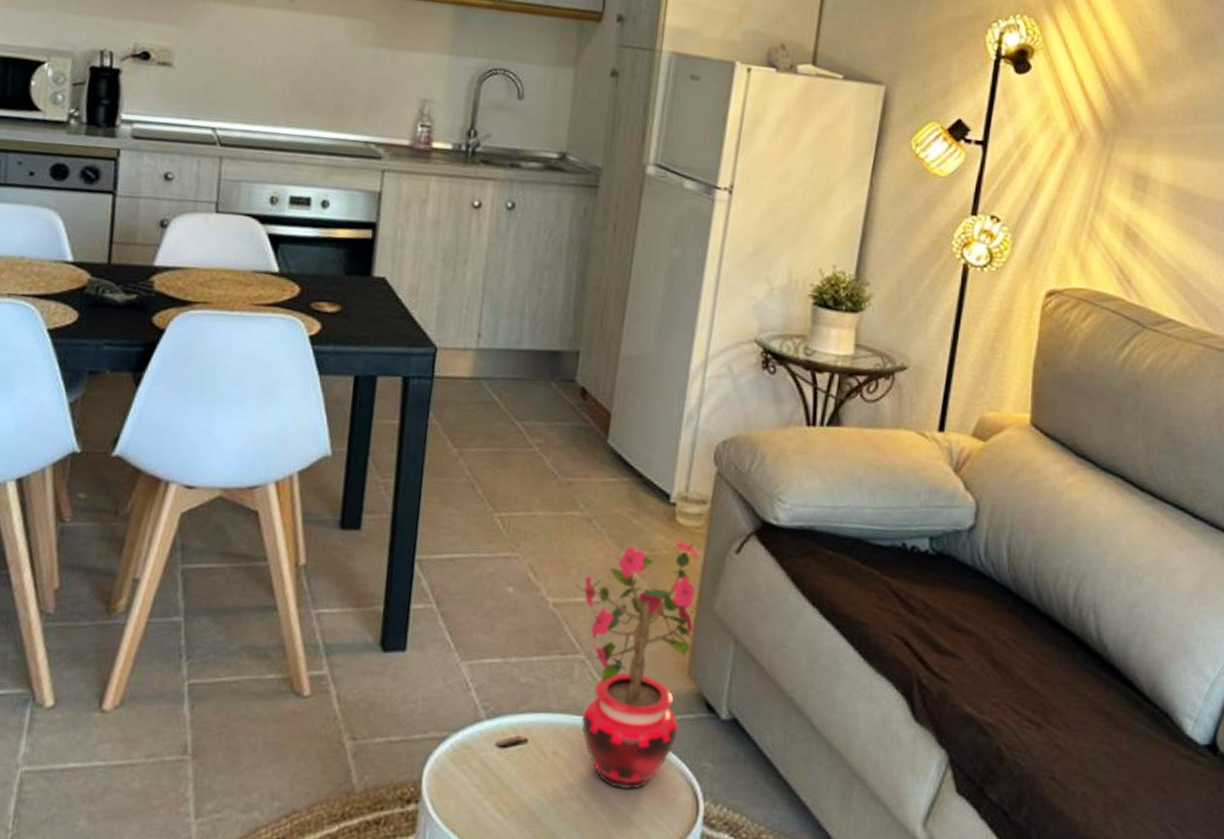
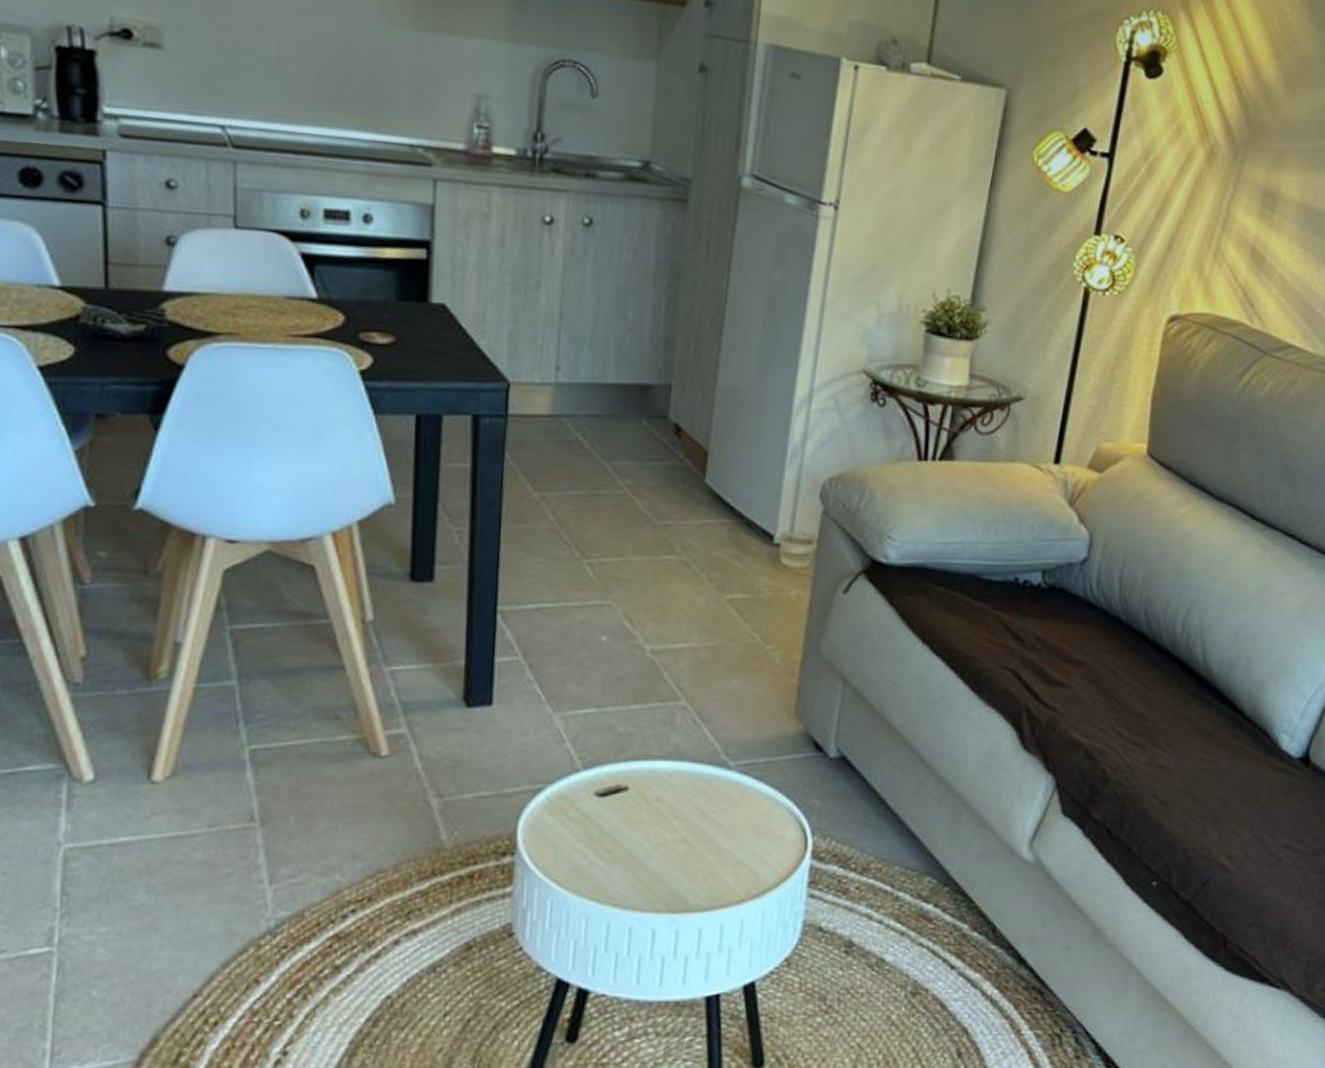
potted plant: present [575,539,701,791] -> none [674,580,807,831]

